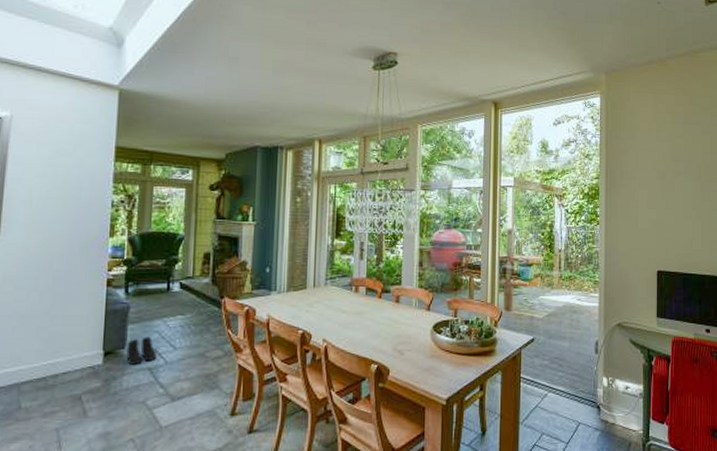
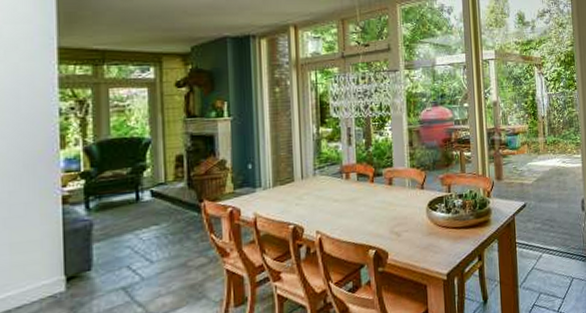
boots: present [126,336,156,365] -> none [94,253,130,287]

